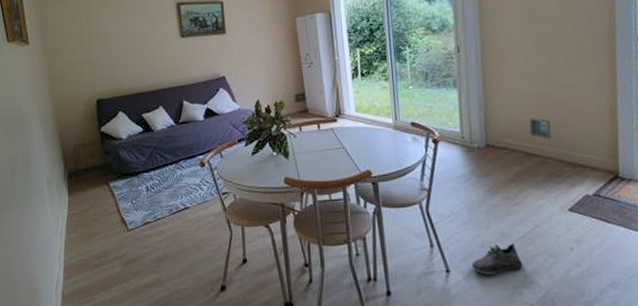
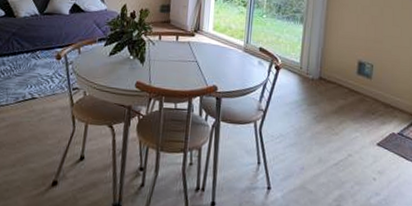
shoe: present [471,242,523,275] -> none [290,168,333,195]

